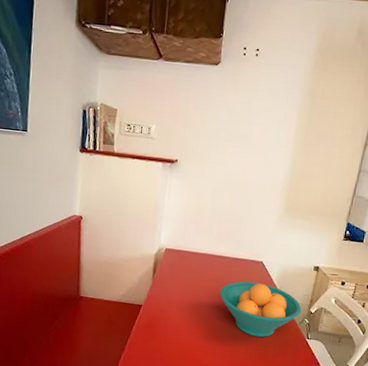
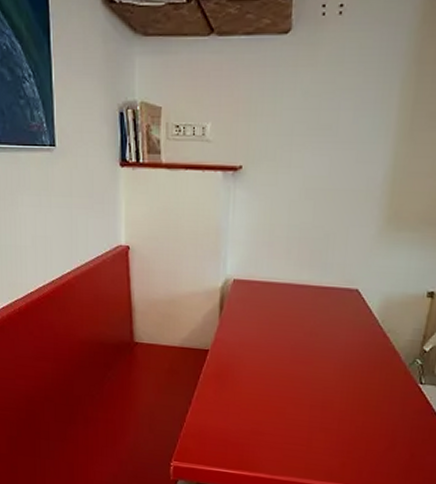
fruit bowl: present [219,281,302,338] -> none [304,315,412,384]

